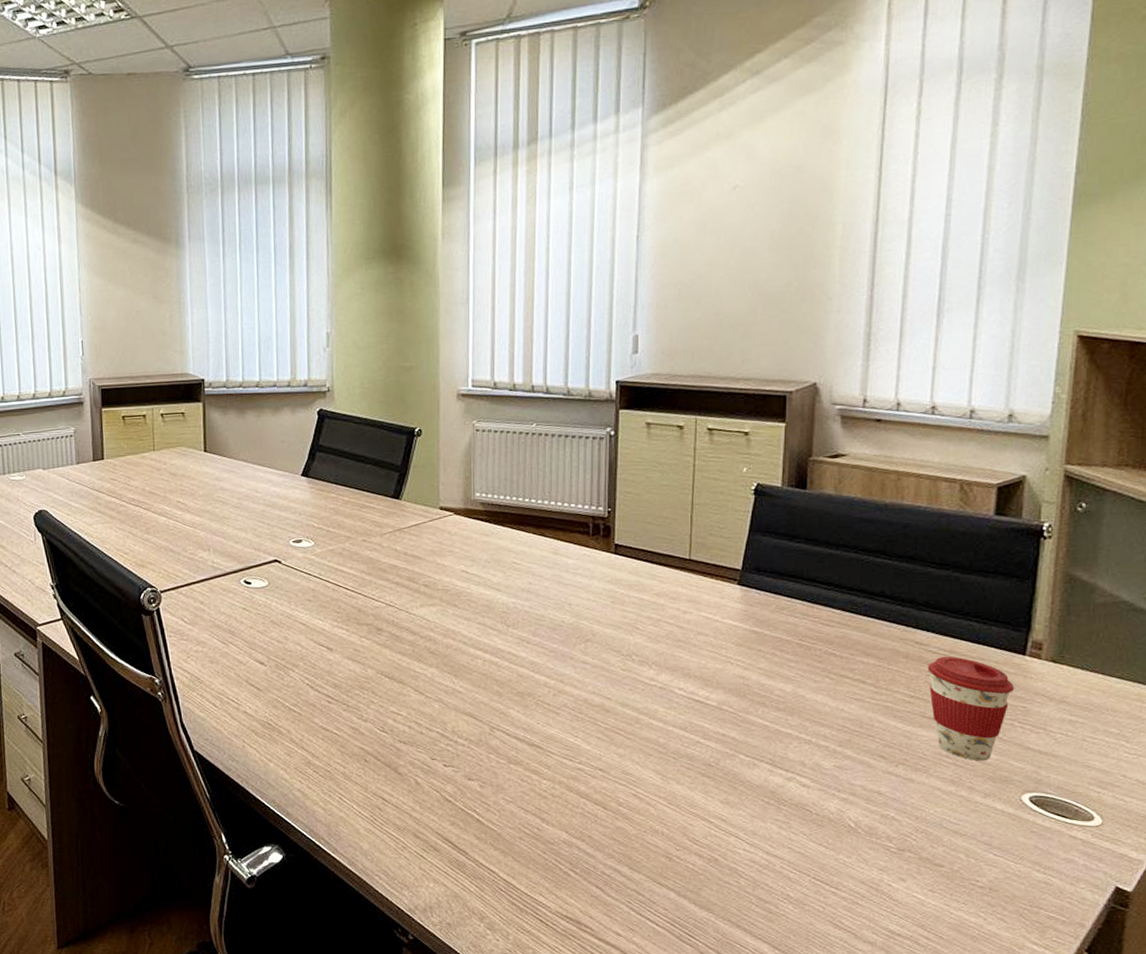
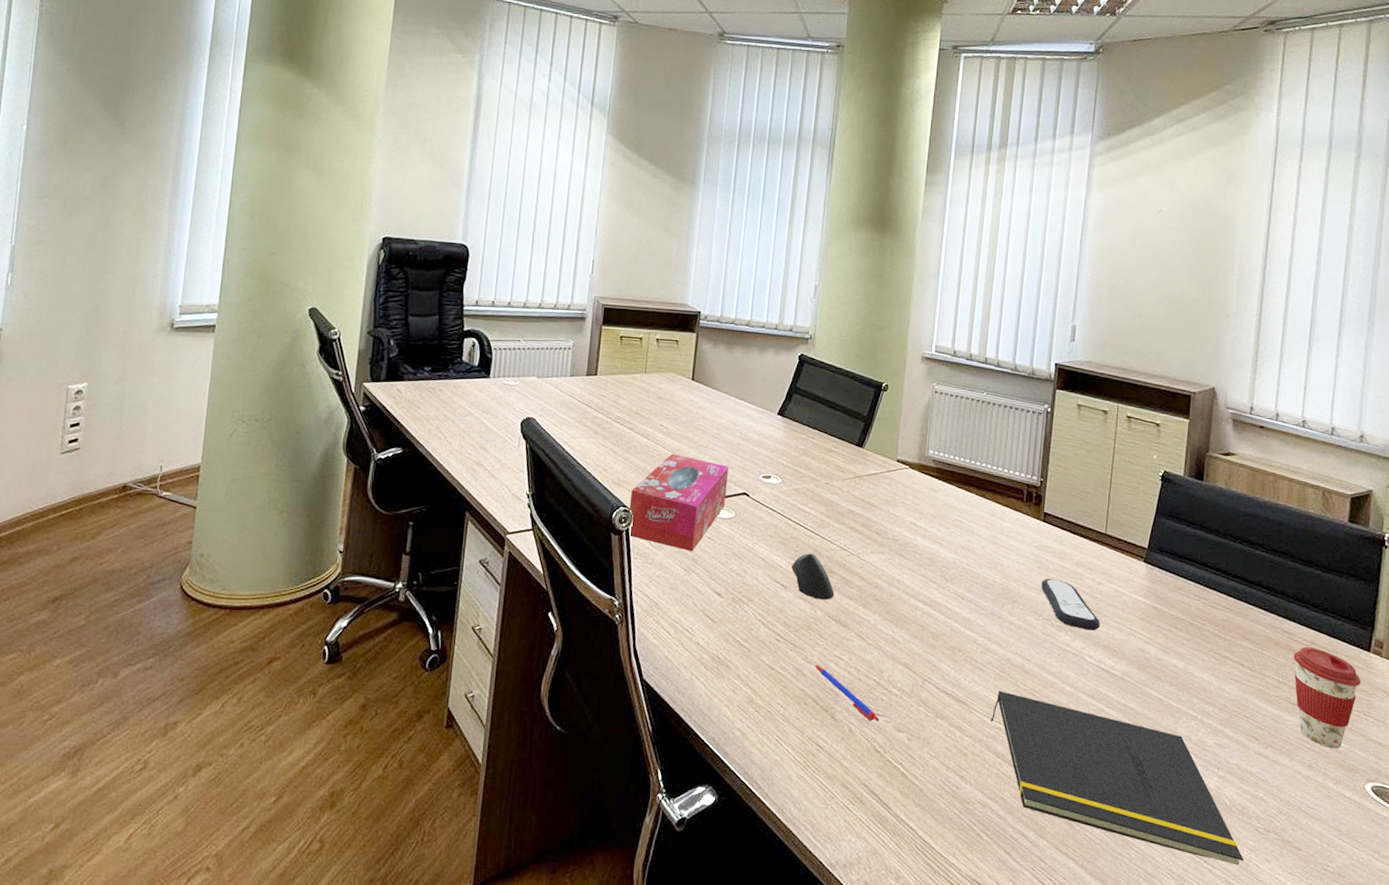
tissue box: none [156,528,257,624] -> present [628,453,729,551]
computer mouse: none [335,613,385,658] -> present [791,553,835,600]
pen: none [371,721,447,772] -> present [814,663,880,722]
notepad: none [570,731,873,886] -> present [990,690,1244,866]
remote control: none [617,612,689,662] -> present [1041,578,1100,631]

